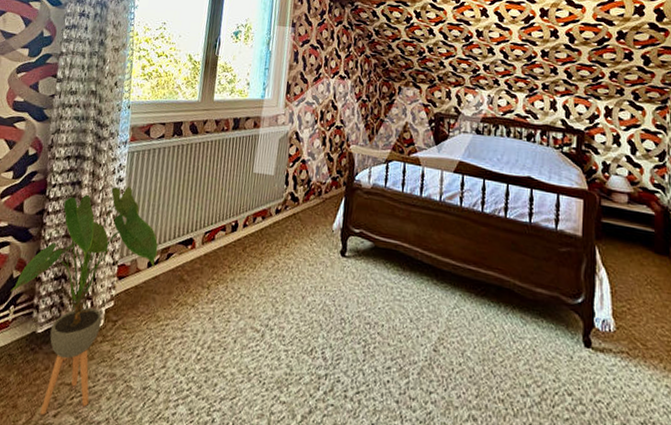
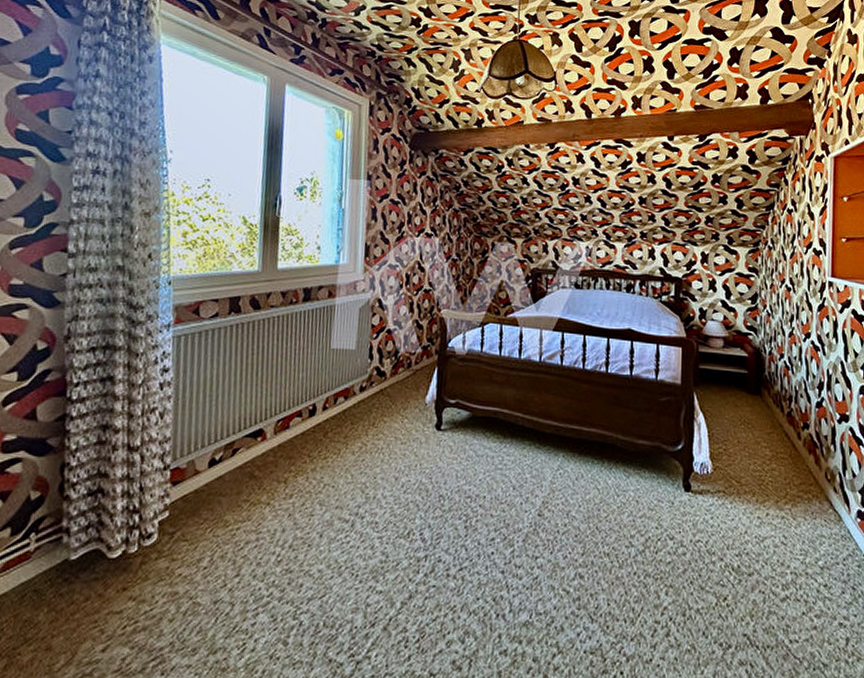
house plant: present [10,186,158,416] -> none [29,377,220,653]

